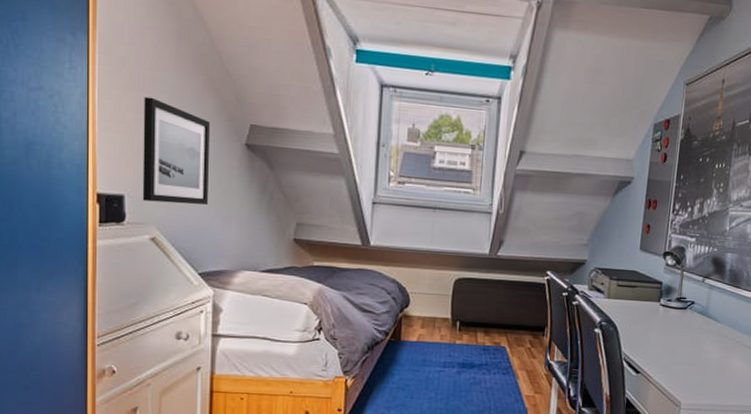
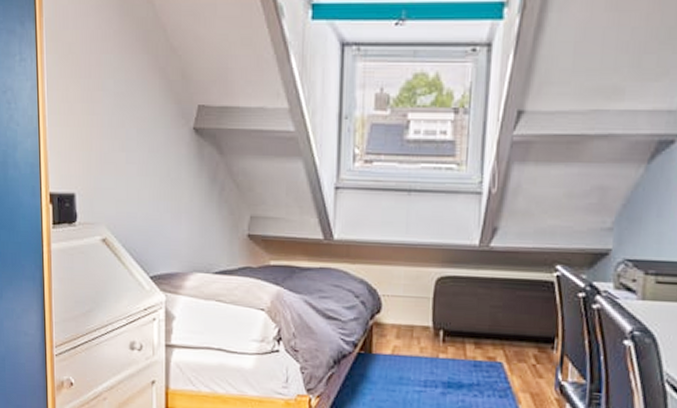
wall art: present [142,96,210,205] -> none [90,84,157,201]

